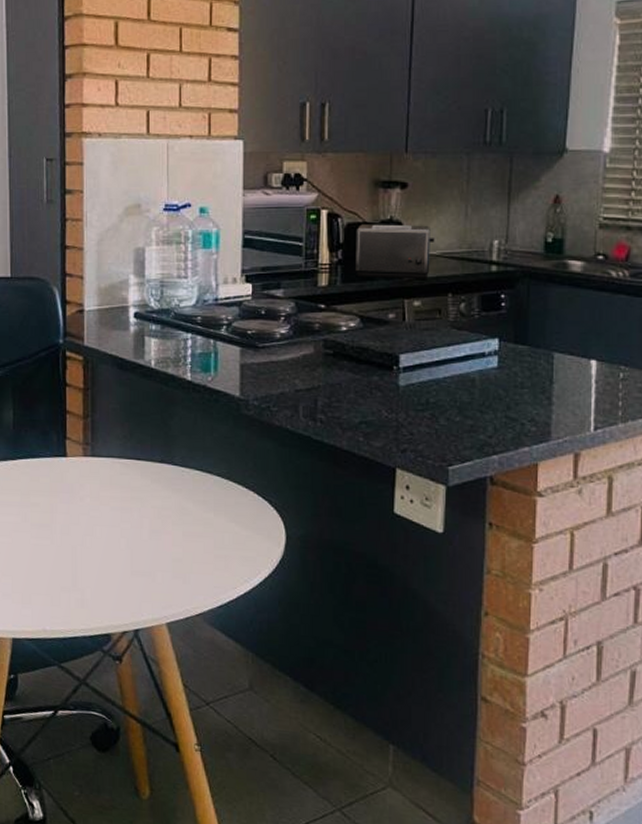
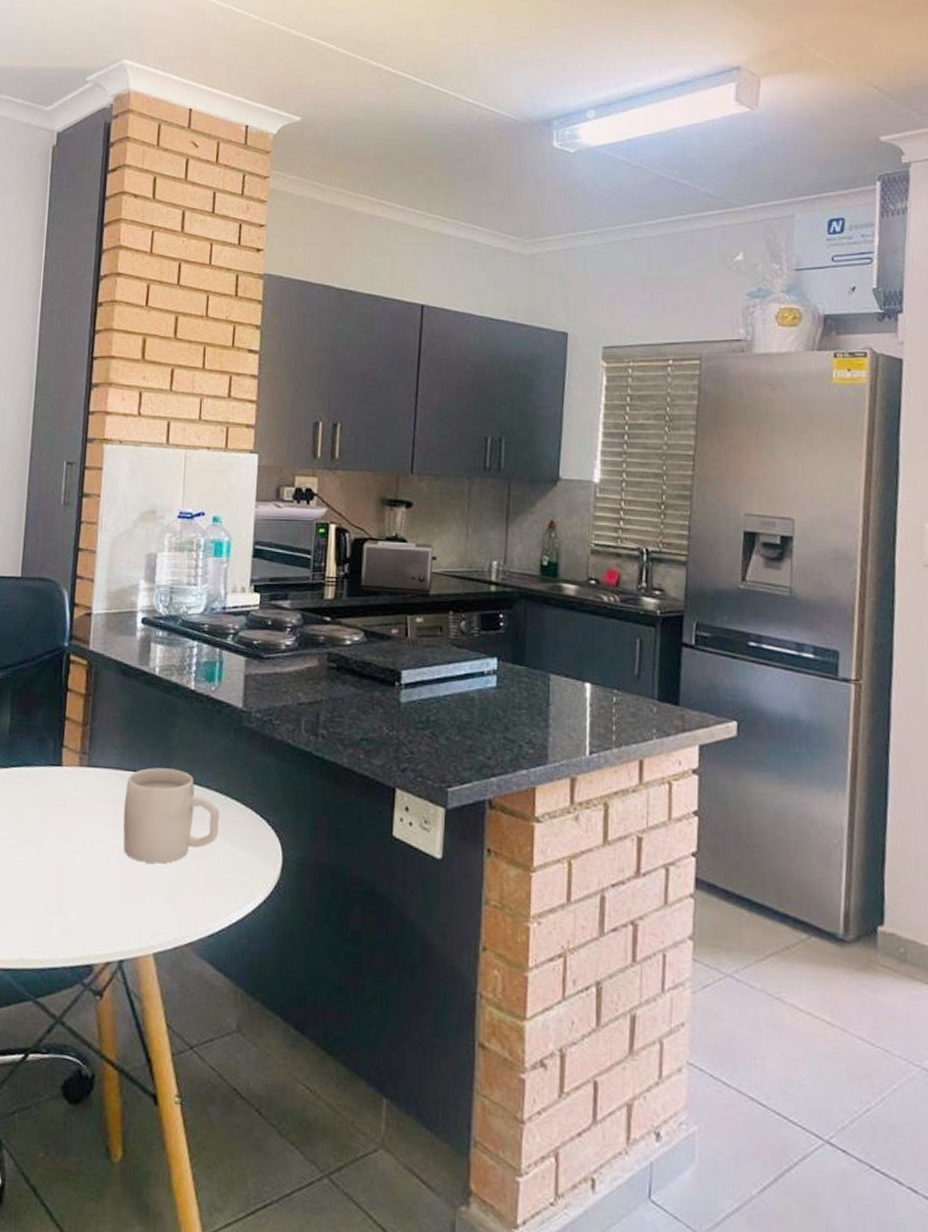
mug: none [129,455,223,544] -> present [123,767,220,864]

